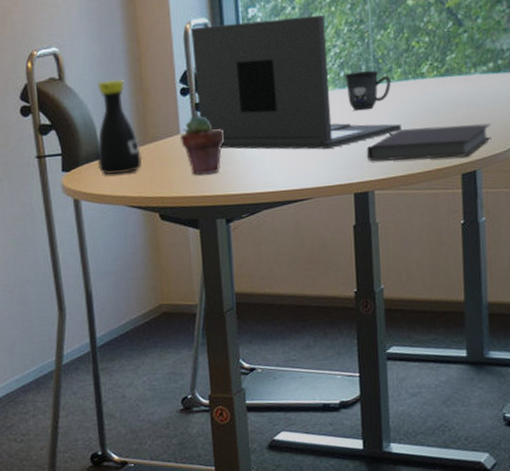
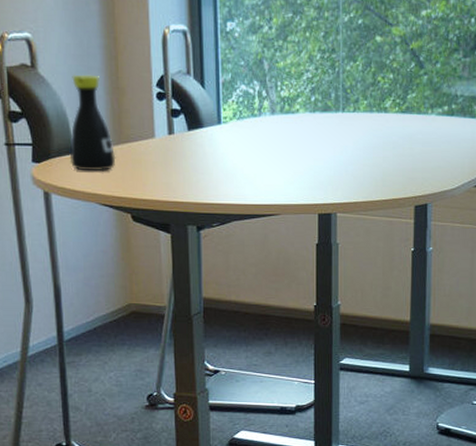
potted succulent: present [180,115,224,175] -> none [154,122,198,181]
laptop: present [191,14,402,150] -> none [170,33,364,169]
mug: present [344,70,391,111] -> none [314,99,357,136]
notebook: present [367,123,491,162] -> none [332,159,442,190]

